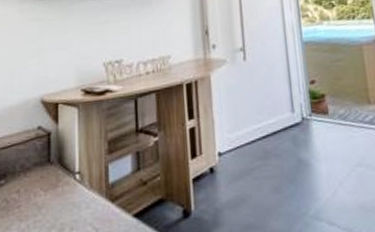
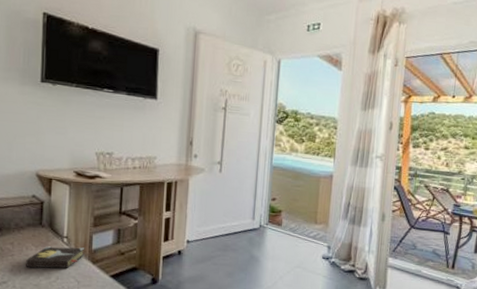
hardback book: none [35,183,101,221] -> present [26,246,85,269]

